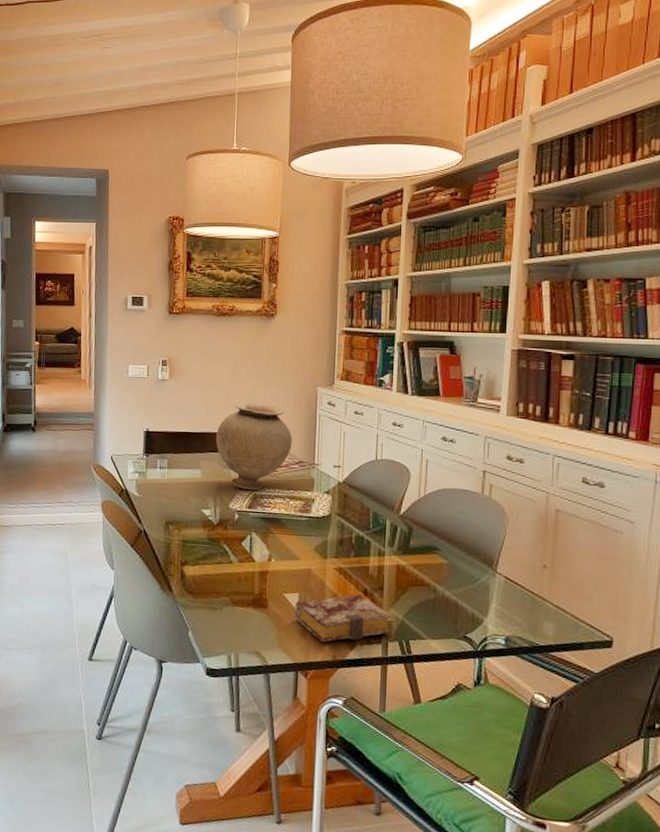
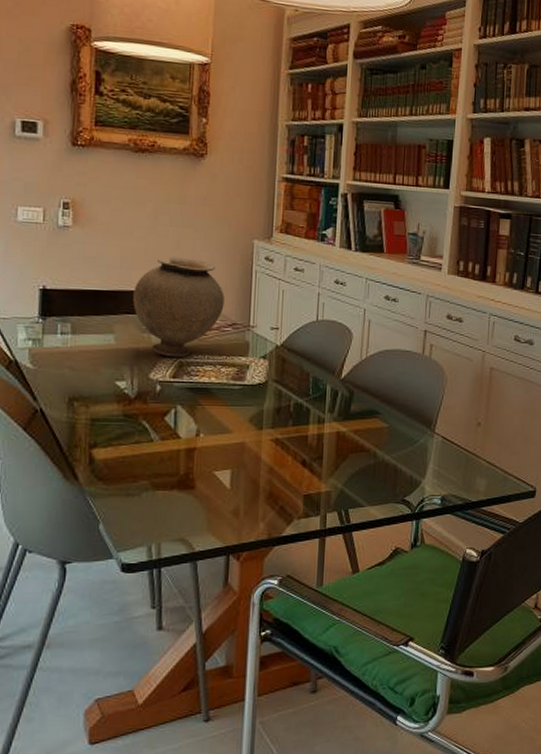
book: present [294,594,391,643] -> none [226,466,330,521]

